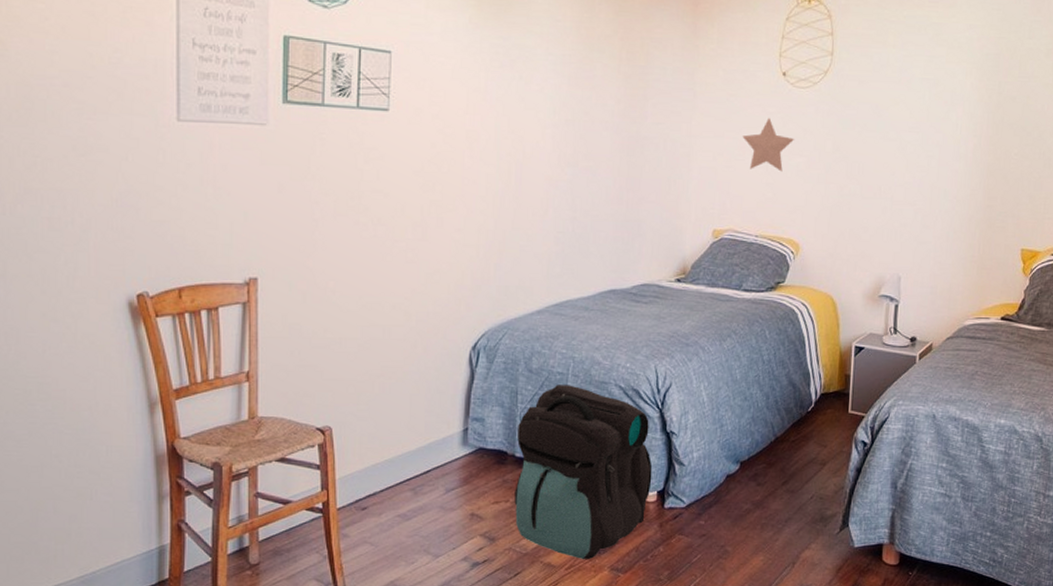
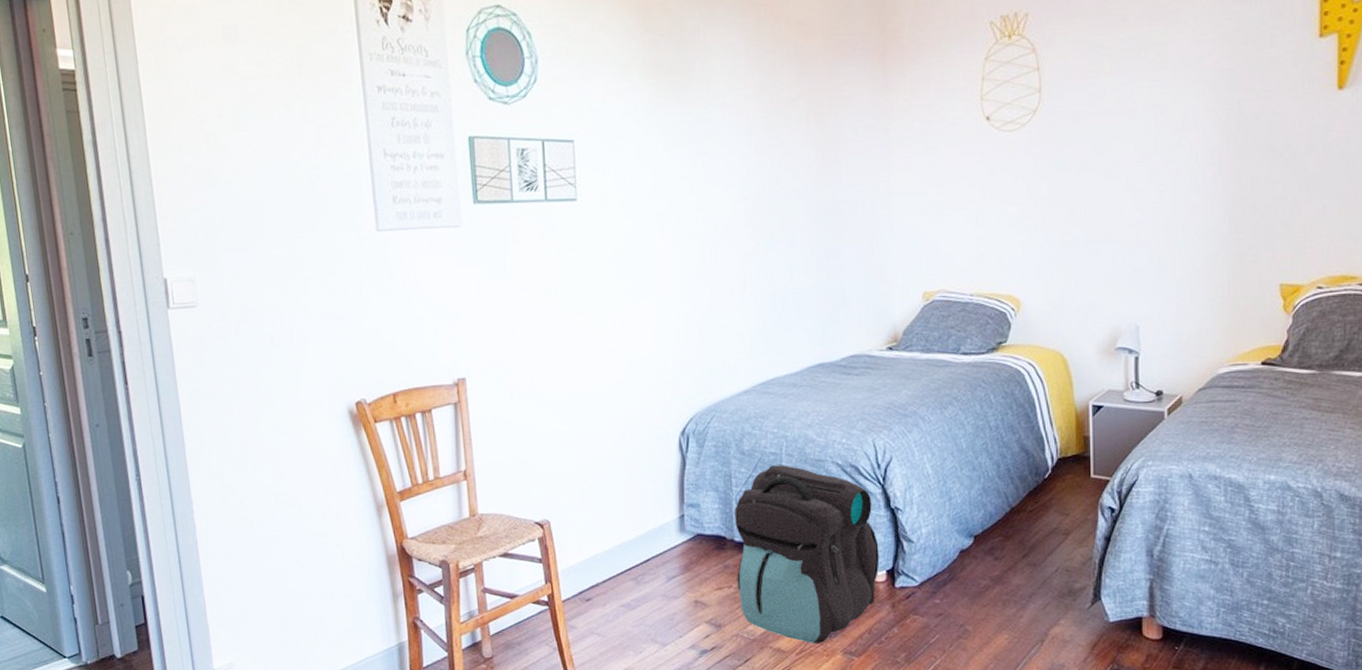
decorative star: present [742,117,794,172] -> none [947,166,1005,224]

